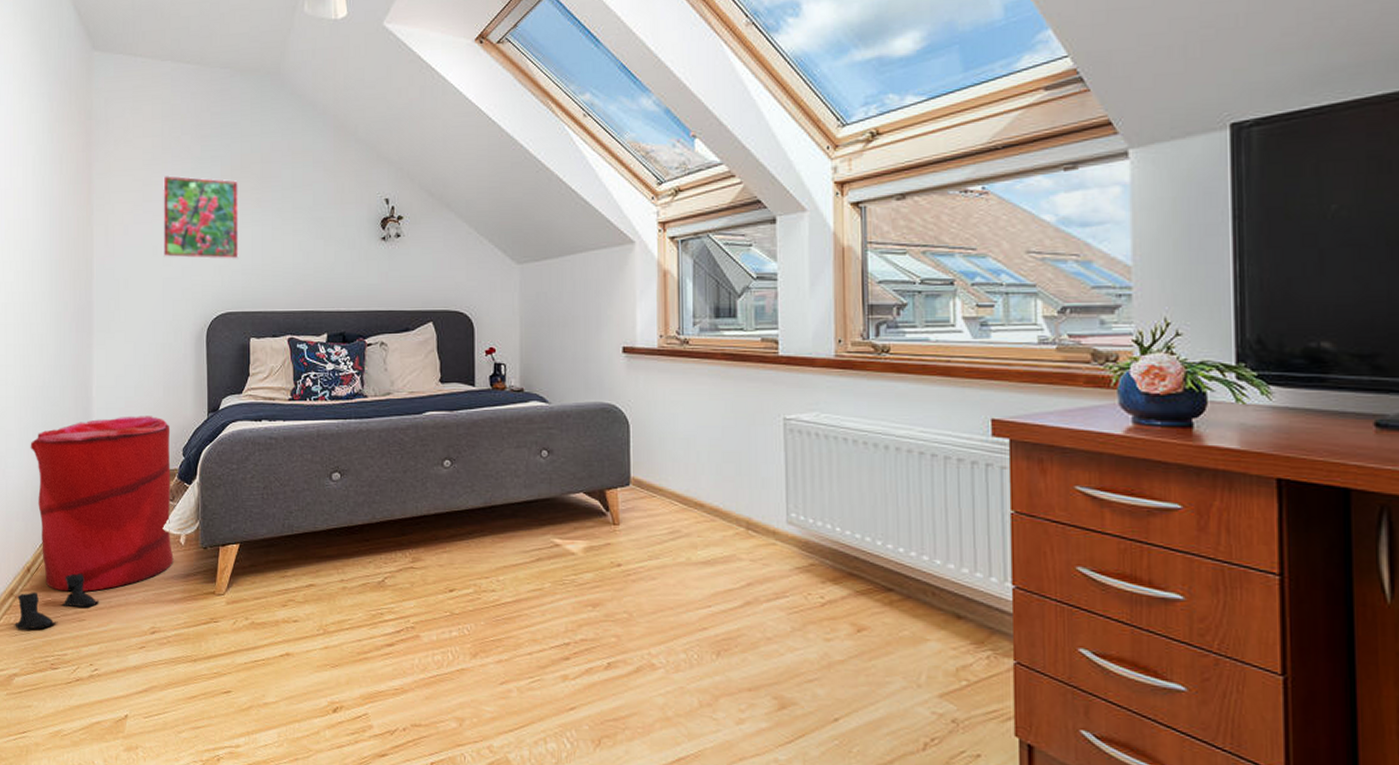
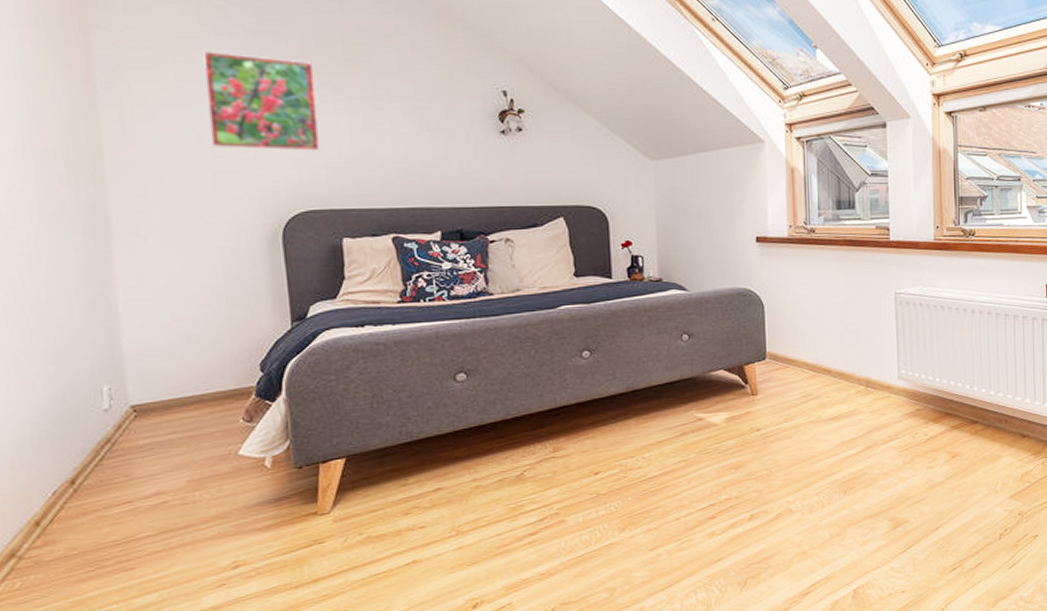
boots: present [14,573,100,631] -> none [20,517,154,596]
laundry hamper: present [30,416,174,592] -> none [23,330,258,541]

